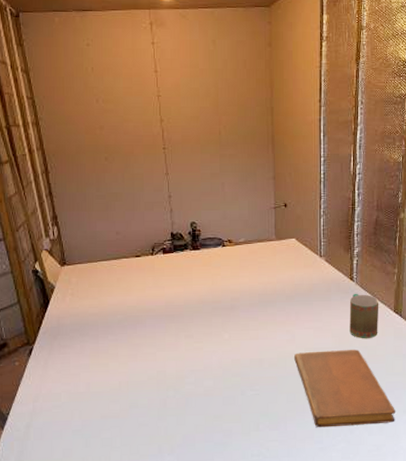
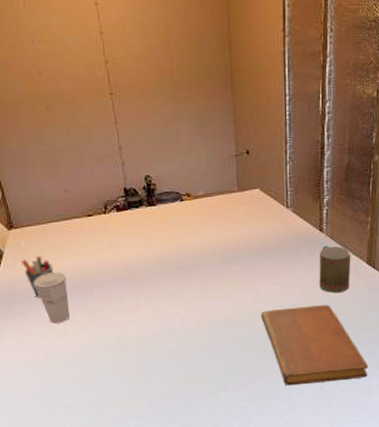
pen holder: none [70,291,101,332] -> present [21,255,54,298]
cup: none [80,308,113,357] -> present [33,272,71,324]

